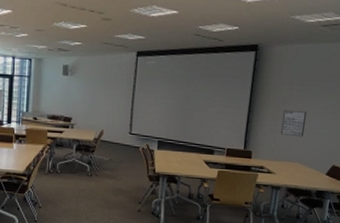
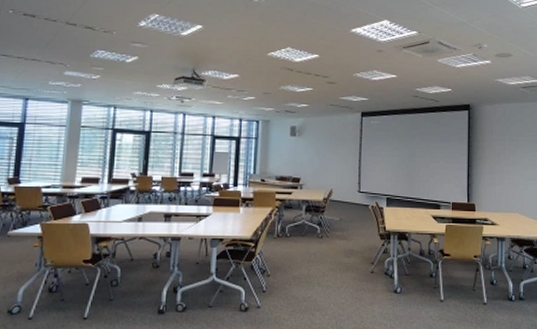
wall art: present [281,110,306,137] -> none [499,164,519,189]

